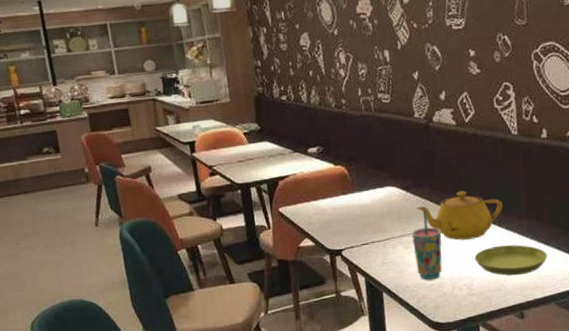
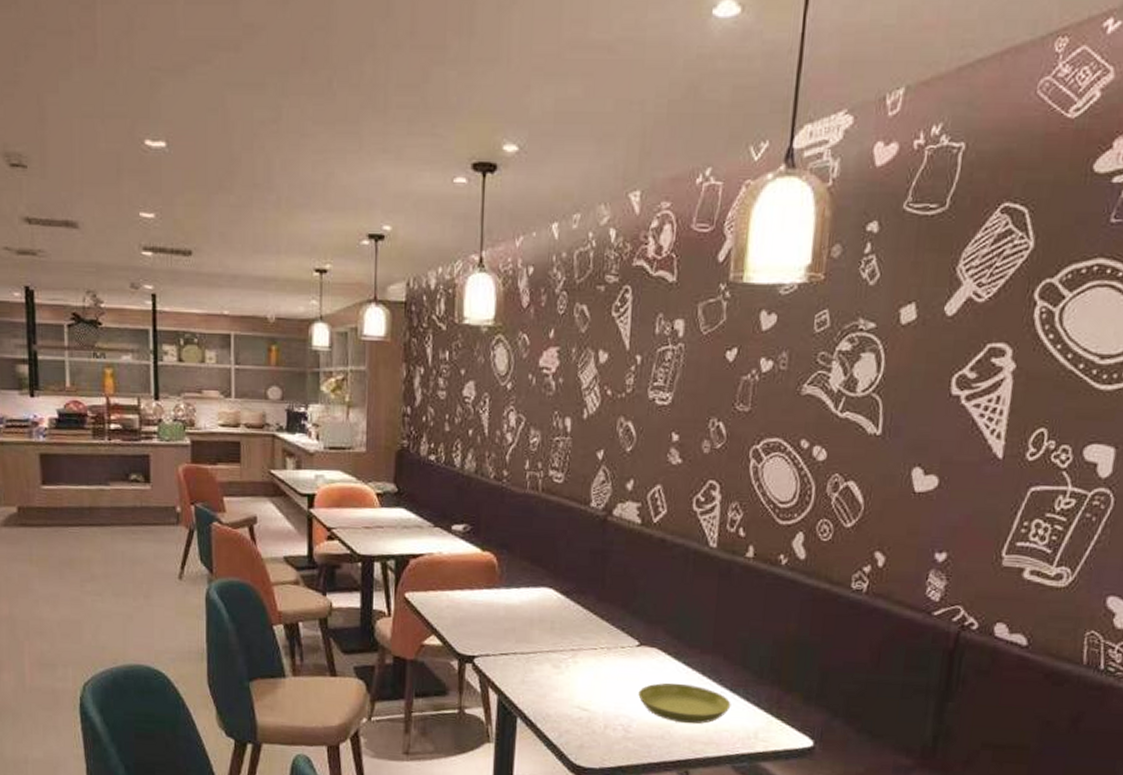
cup: present [412,209,442,280] -> none [563,622,602,712]
teapot: present [416,191,503,240] -> none [575,607,684,670]

